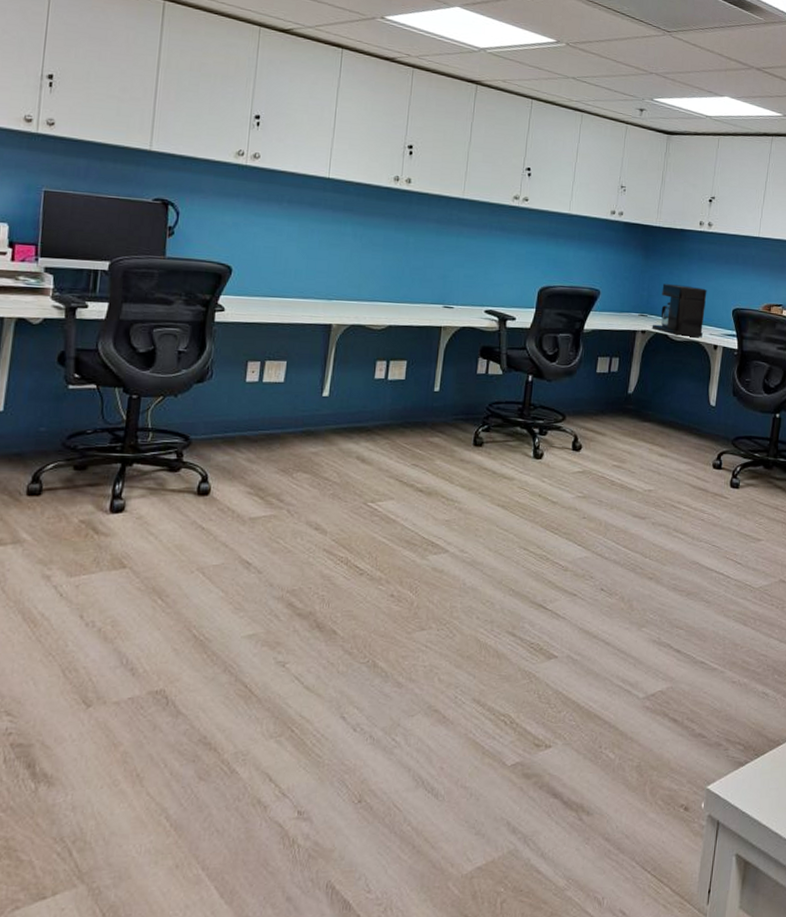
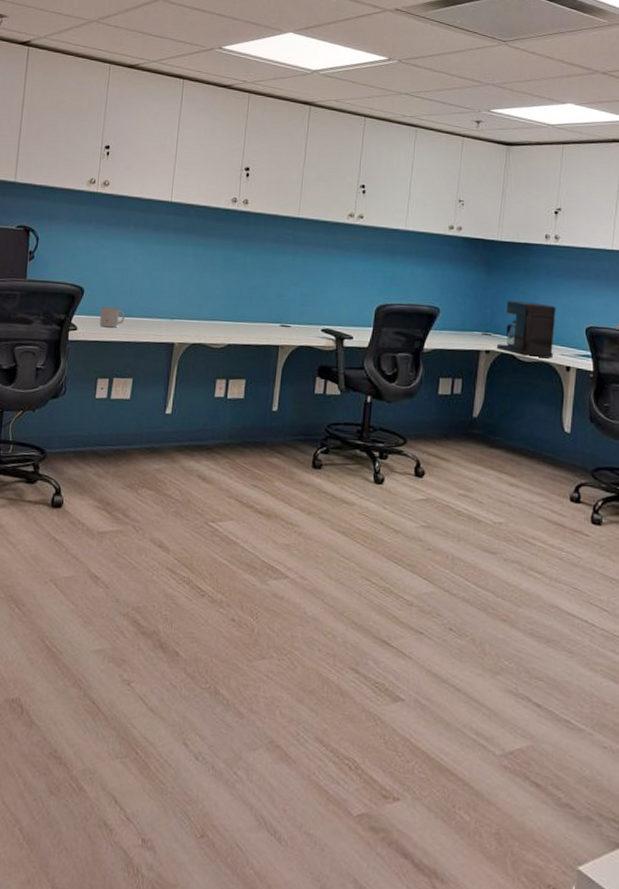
mug: none [249,286,279,309] -> present [99,306,125,328]

